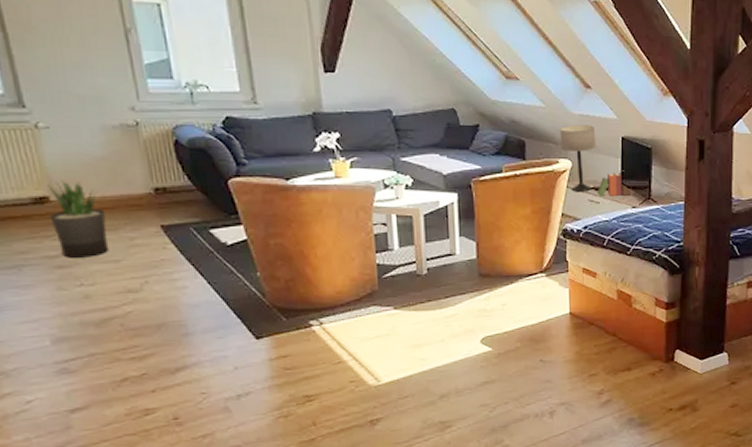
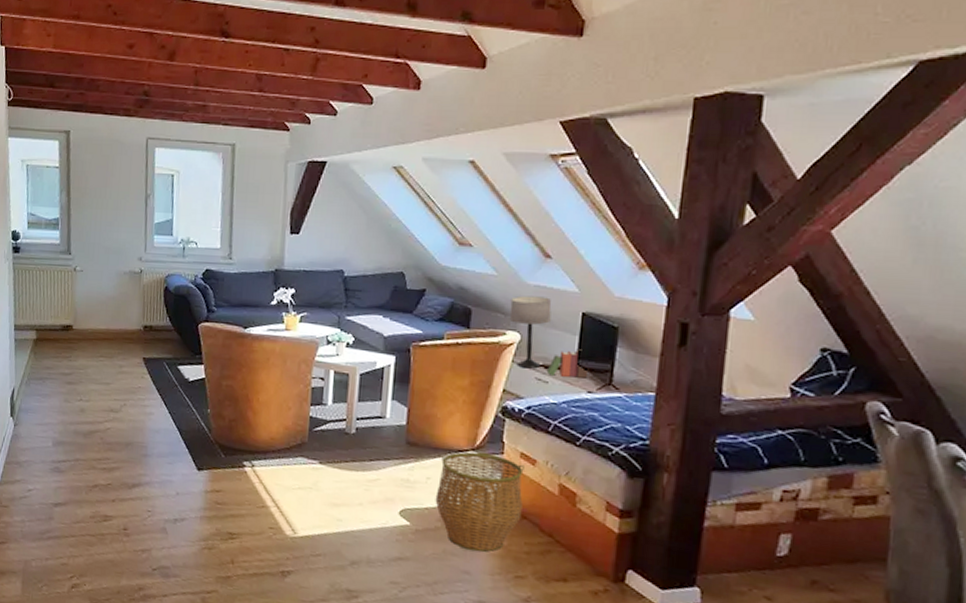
planter: present [47,180,110,258] -> none [70,313,107,378]
basket: none [512,273,589,361] -> present [435,451,524,552]

